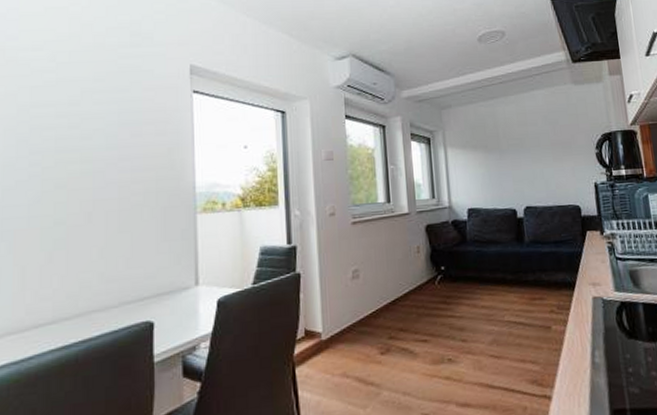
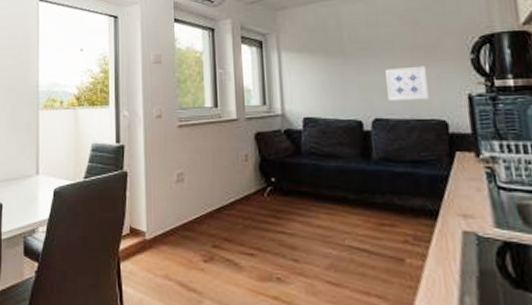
wall art: none [533,159,566,191] -> present [385,65,429,101]

